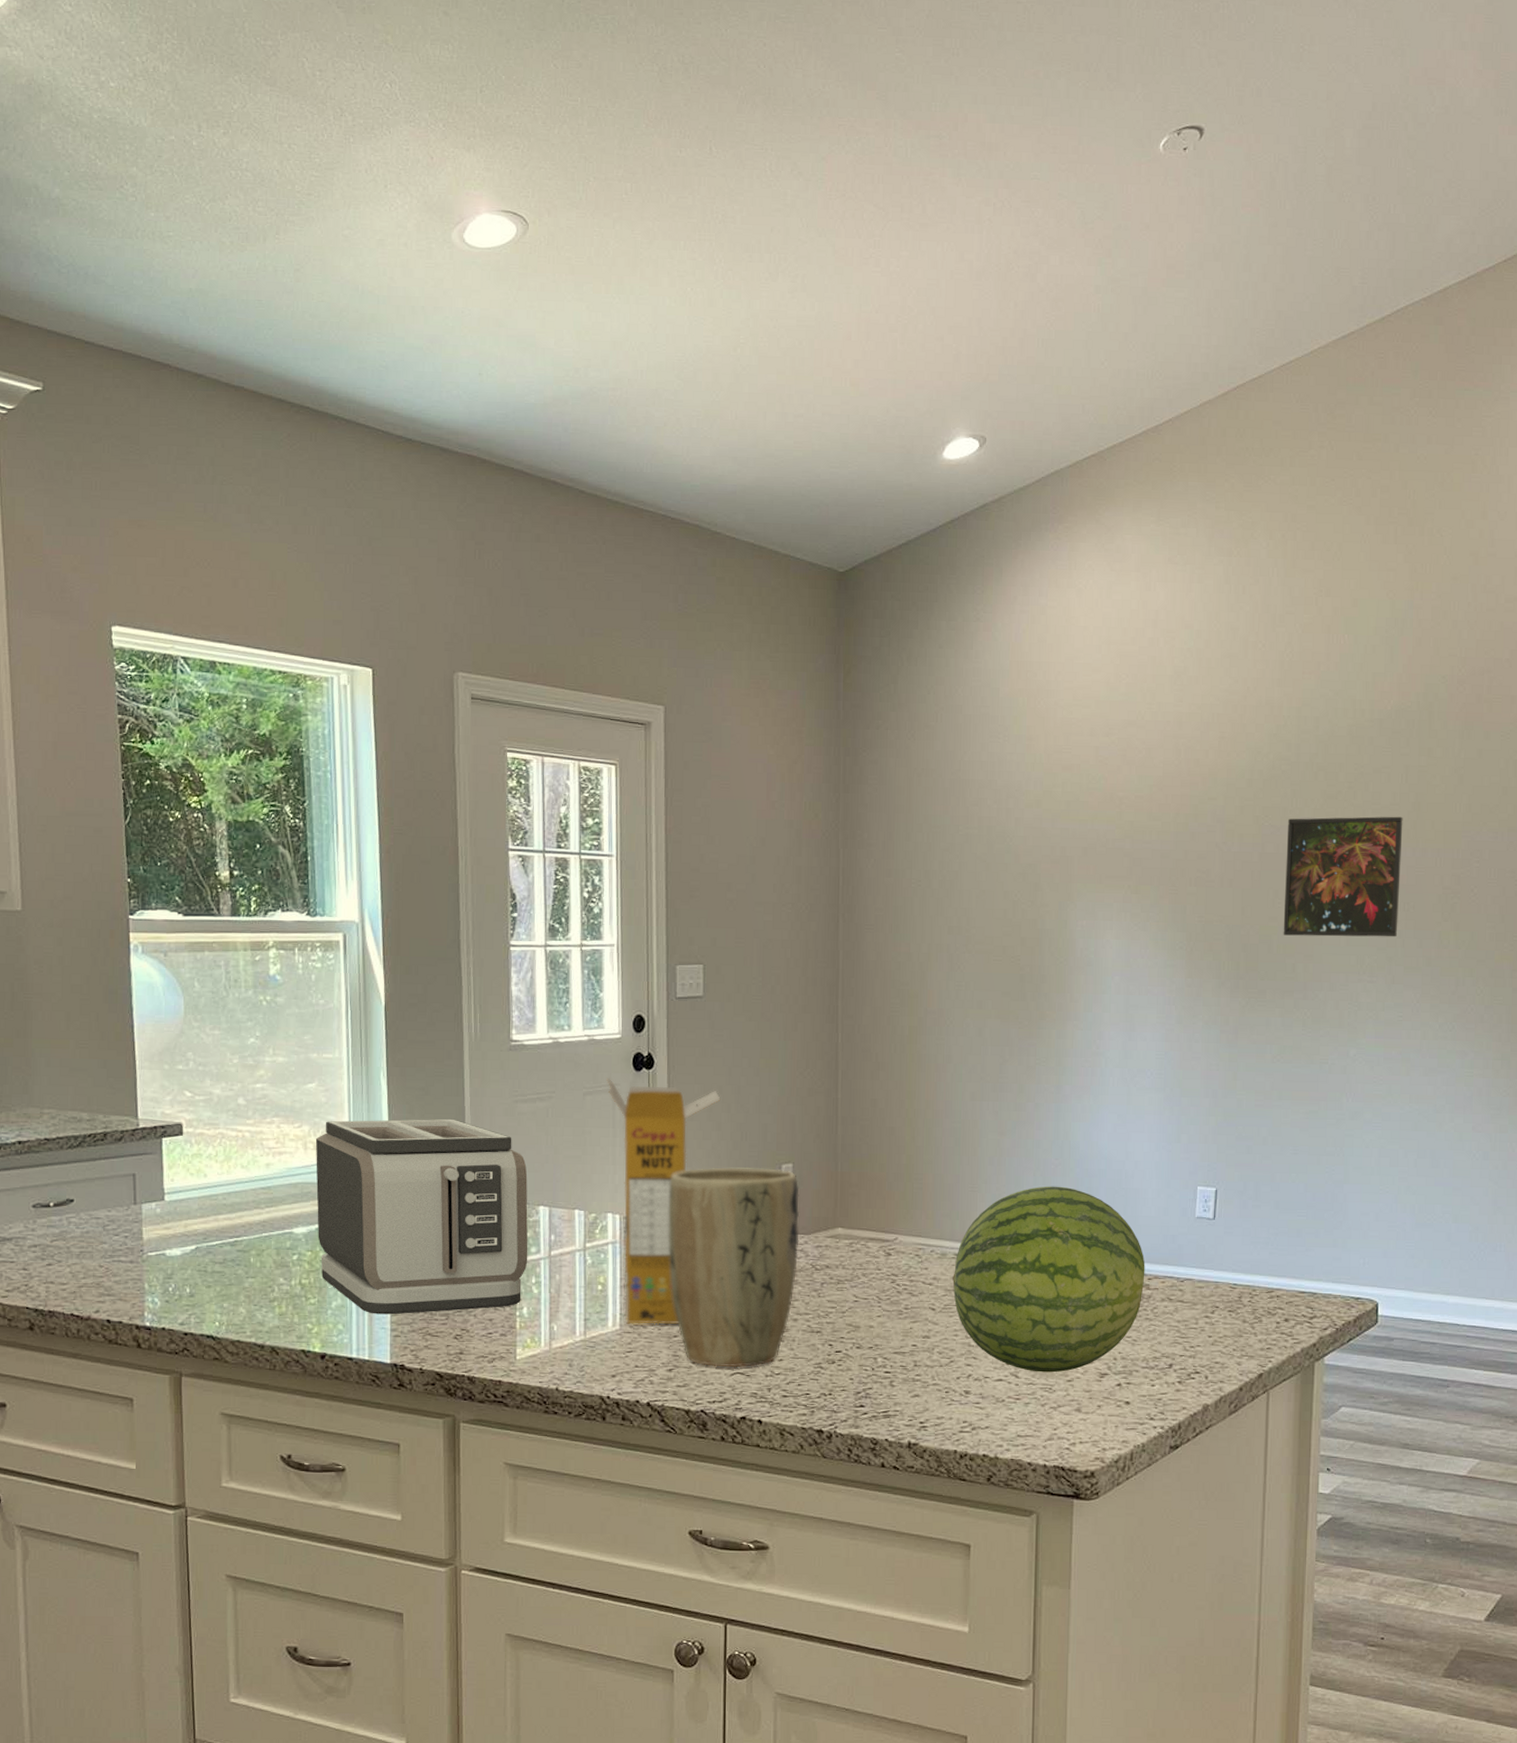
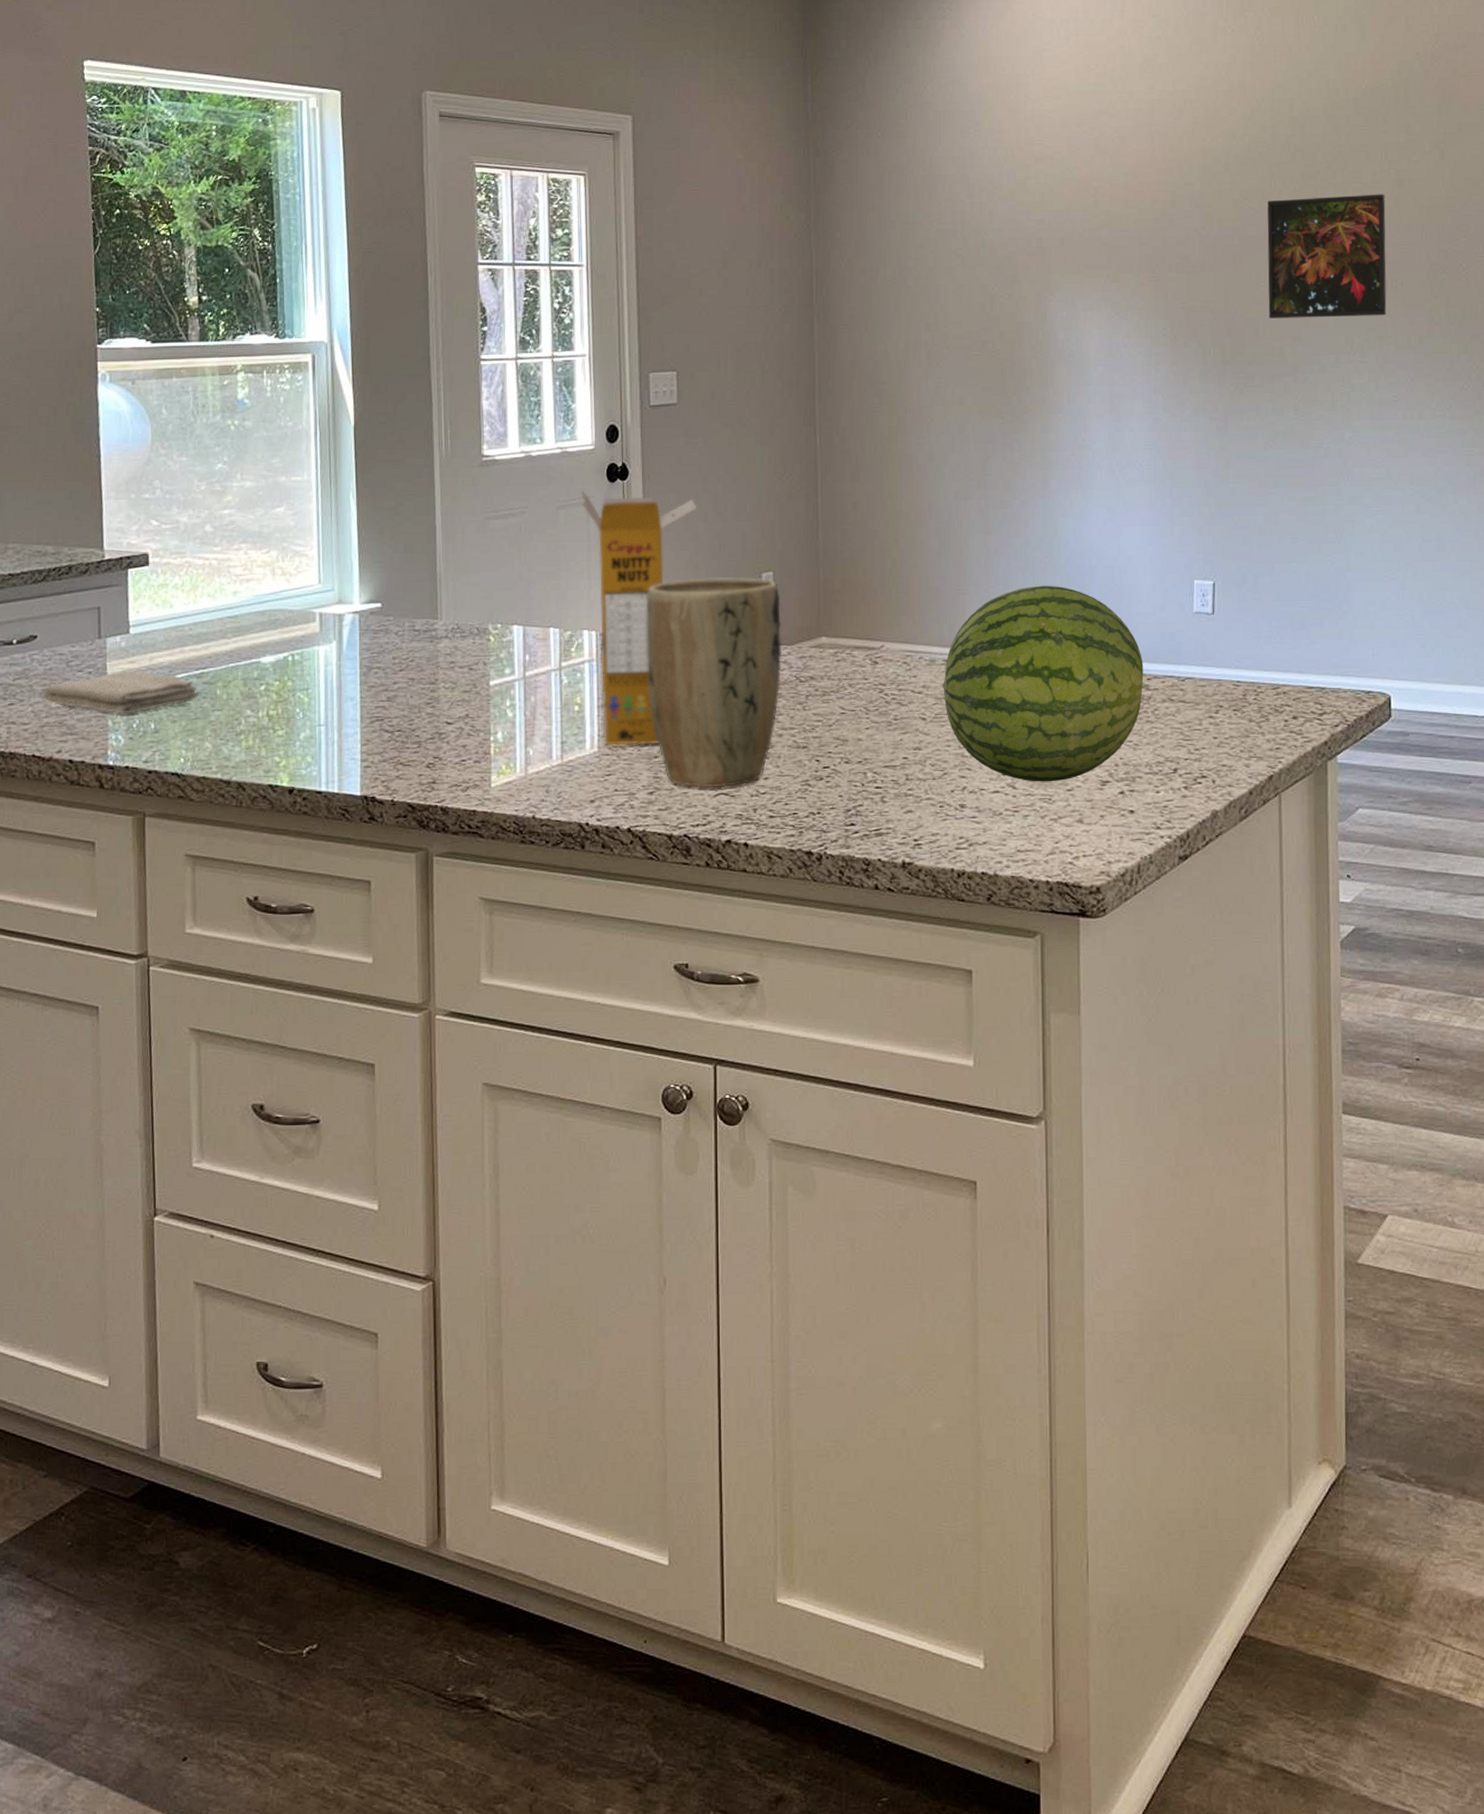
washcloth: none [79,1236,233,1278] -> present [42,671,199,714]
toaster: present [315,1118,528,1315] -> none [283,538,502,745]

